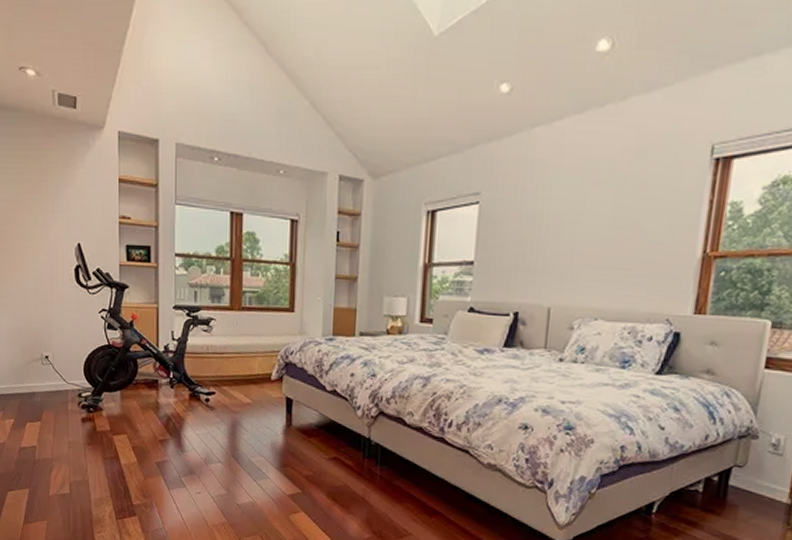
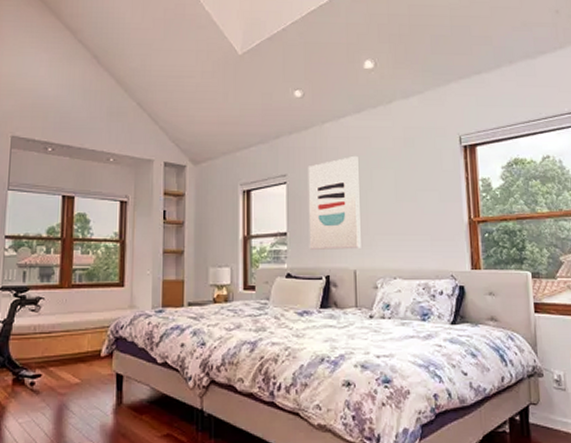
wall art: none [498,171,572,284] -> present [308,157,361,250]

